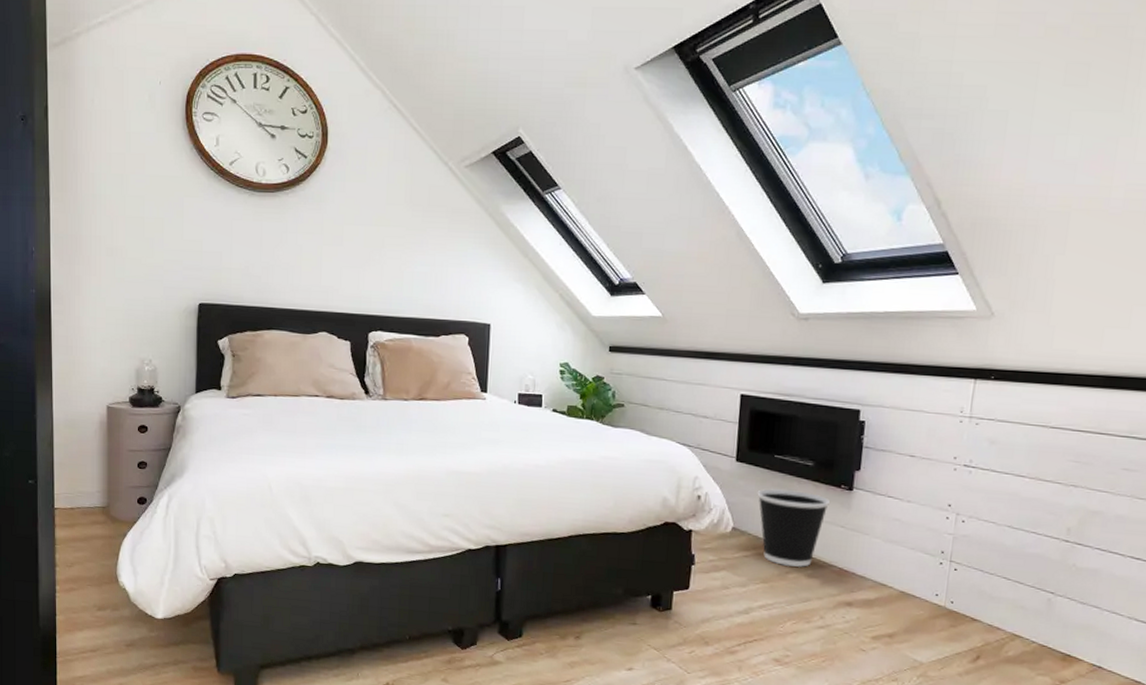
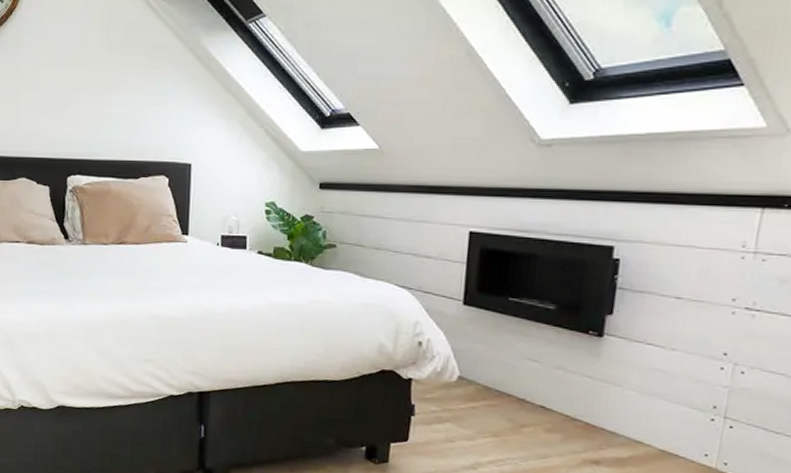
wastebasket: present [757,489,830,567] -> none [487,334,575,421]

